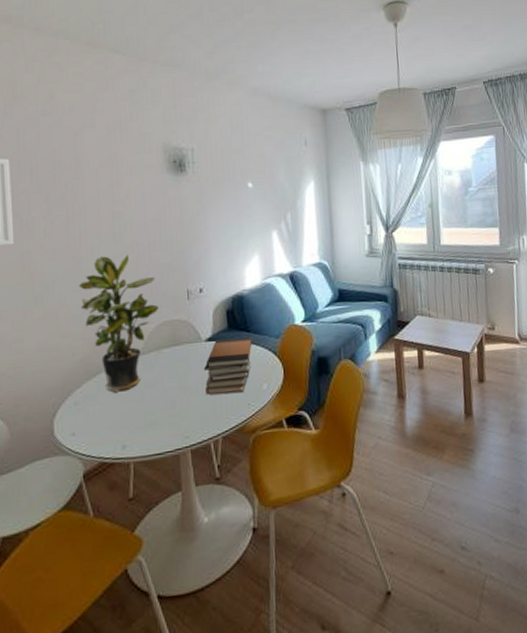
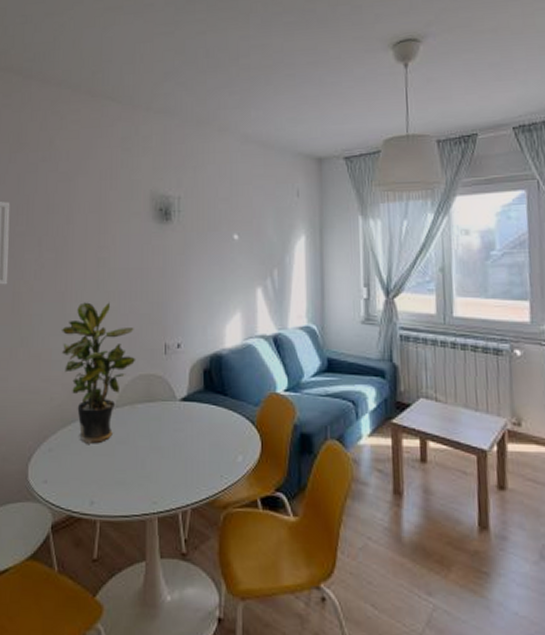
book stack: present [203,337,252,395] -> none [176,400,229,462]

